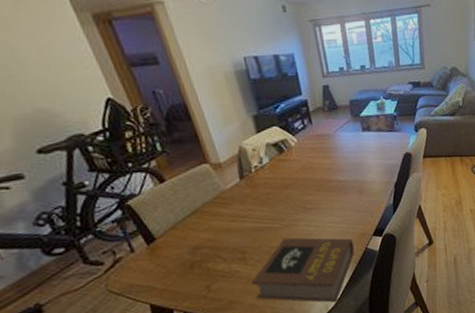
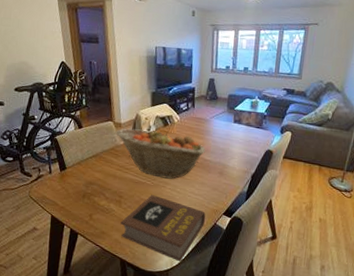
fruit basket: none [216,157,337,217] -> present [116,128,205,179]

